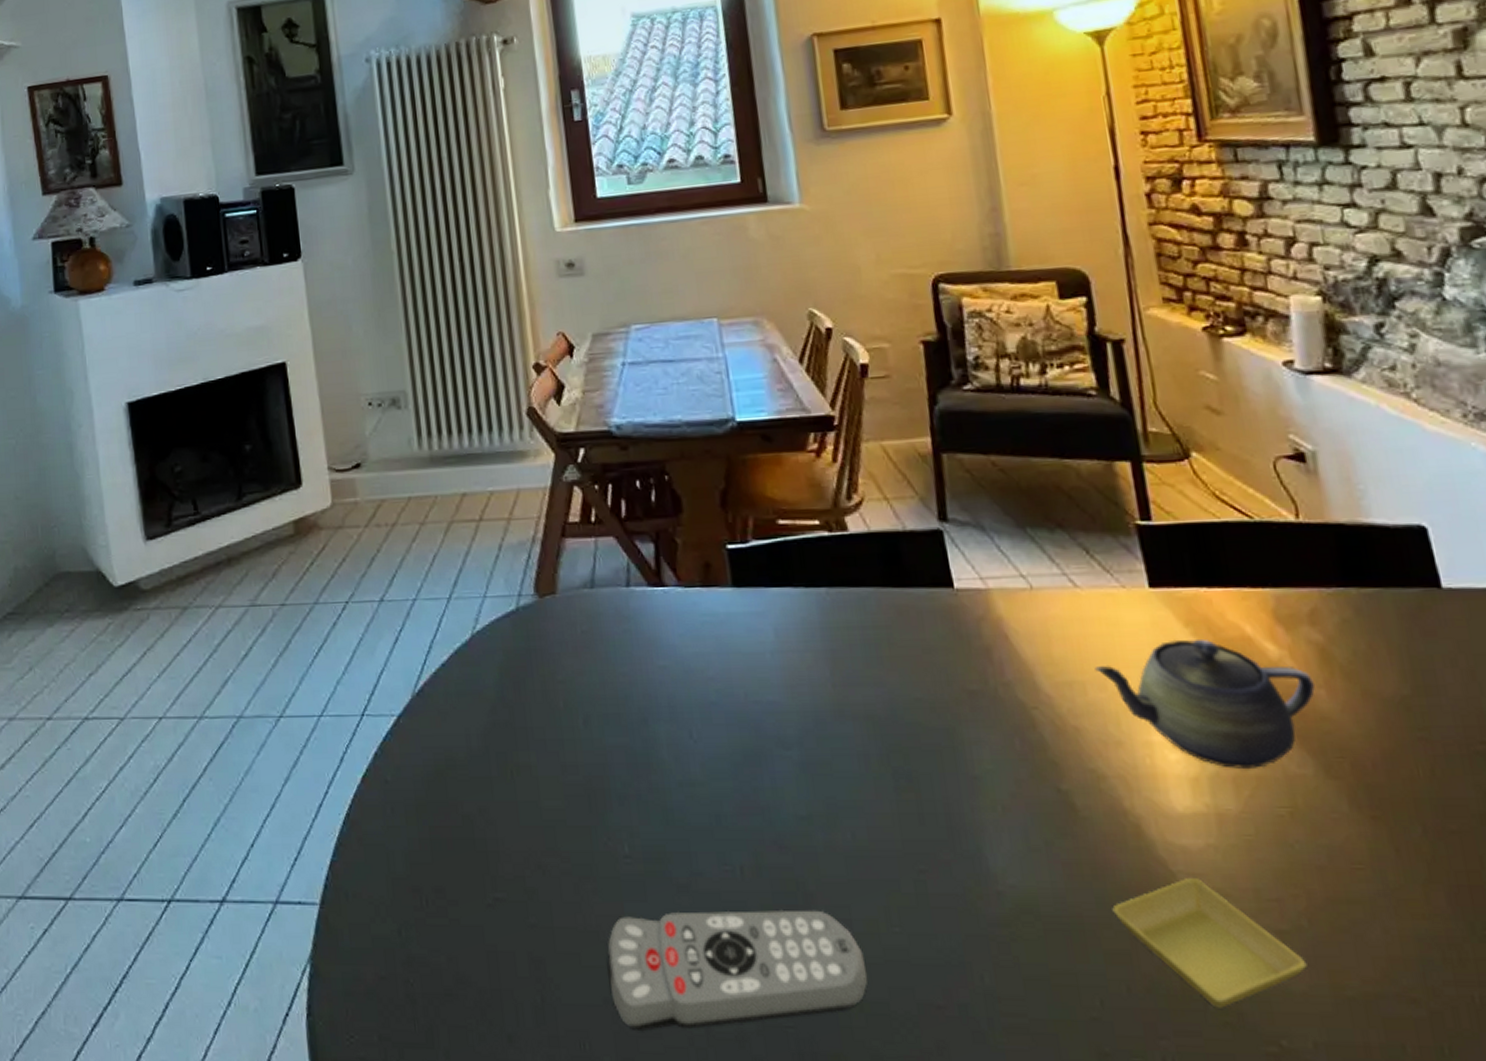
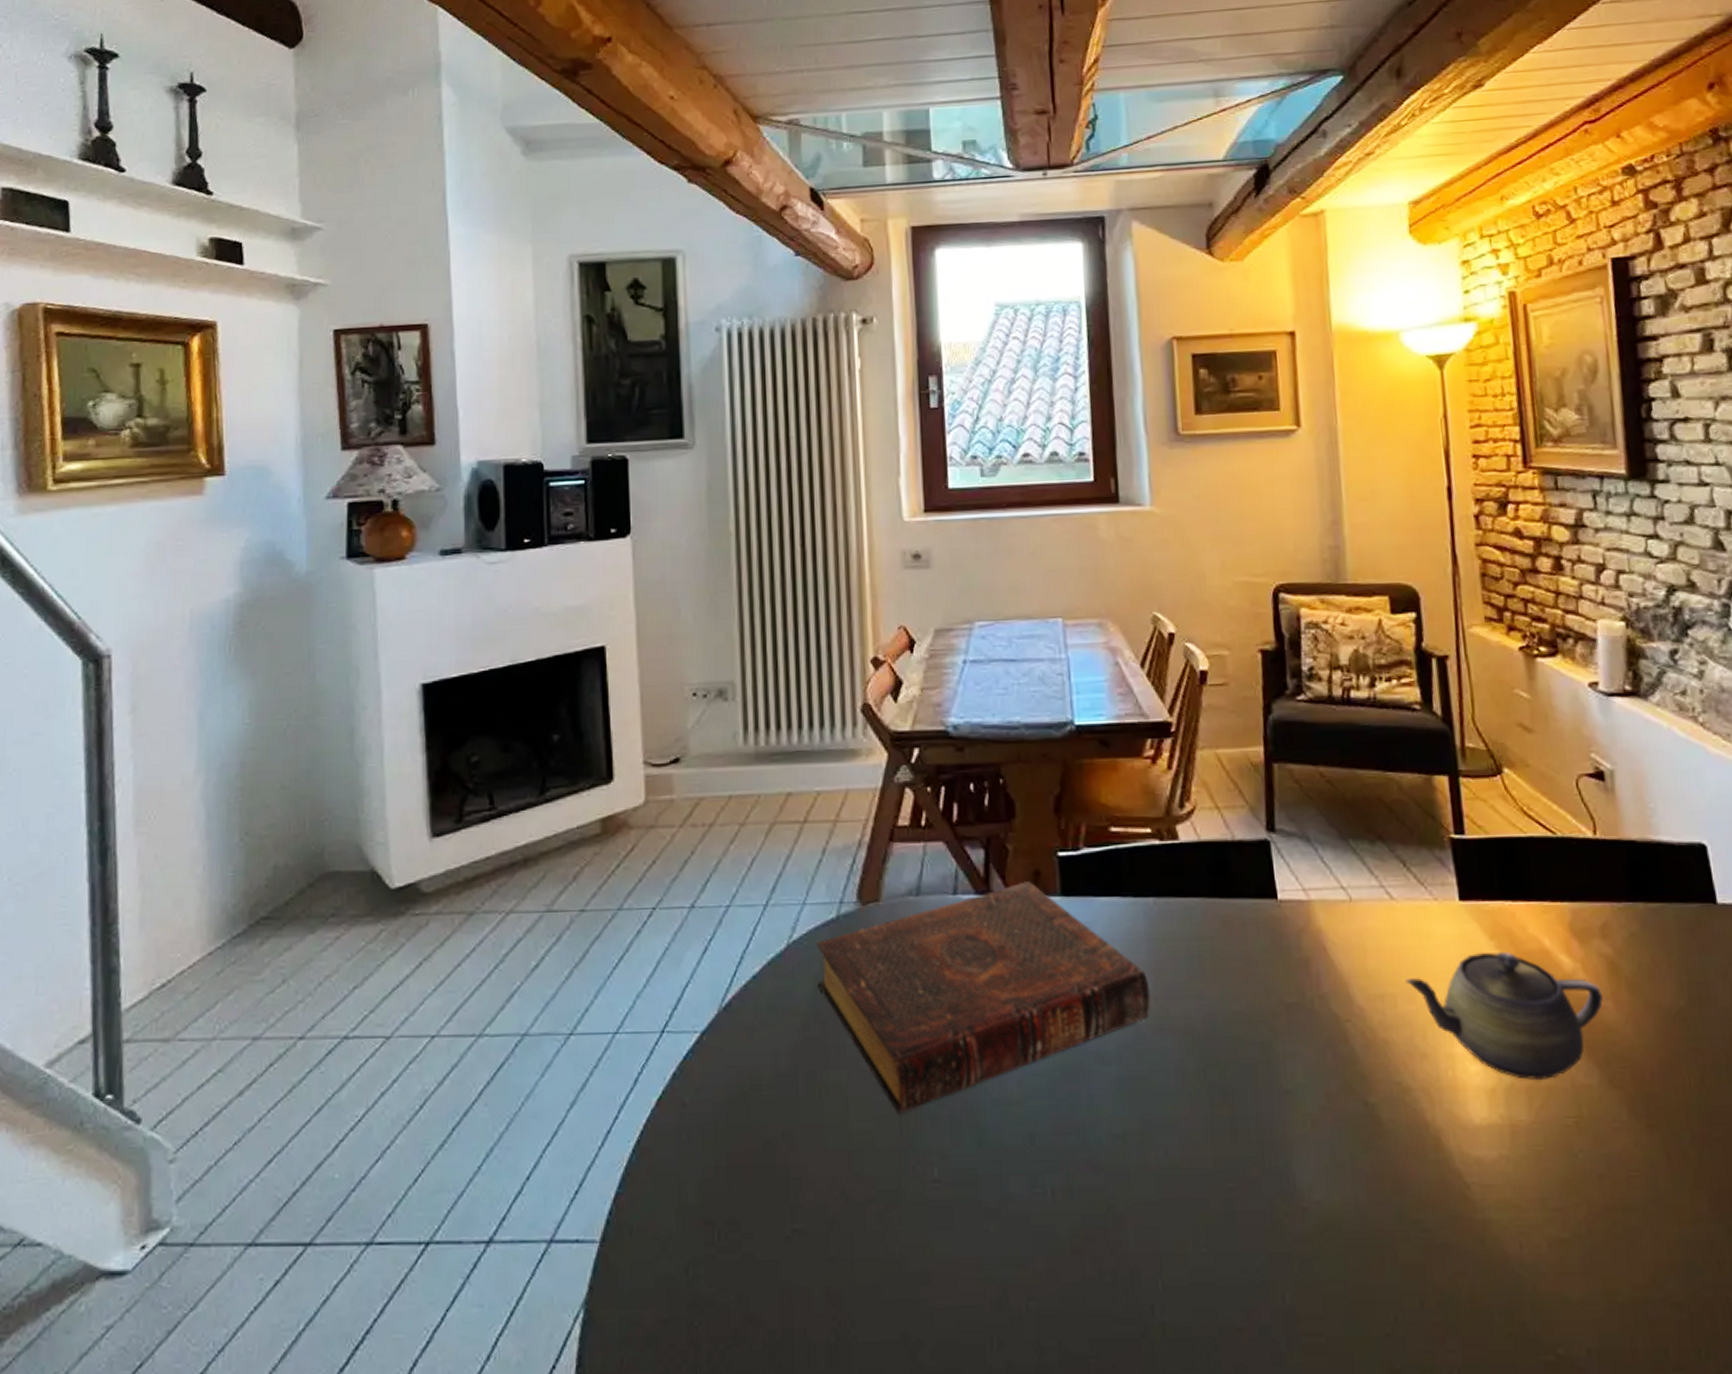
book: none [499,573,830,793] -> present [817,881,1152,1113]
remote control: present [607,909,868,1031] -> none [908,1232,1173,1367]
saucer: present [1112,877,1308,1008] -> none [1410,1188,1585,1319]

